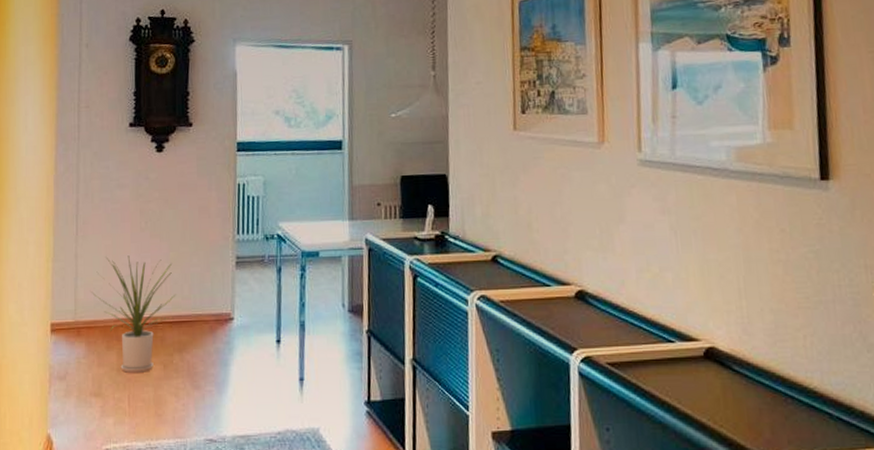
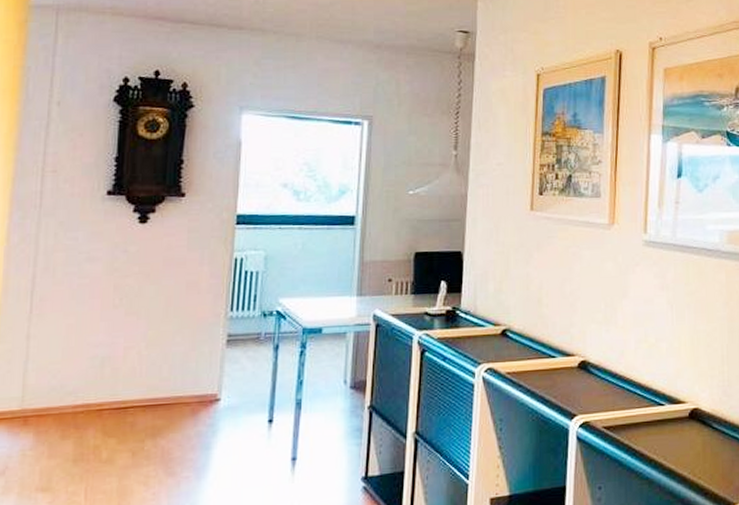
house plant: present [91,255,176,374] -> none [45,335,153,464]

